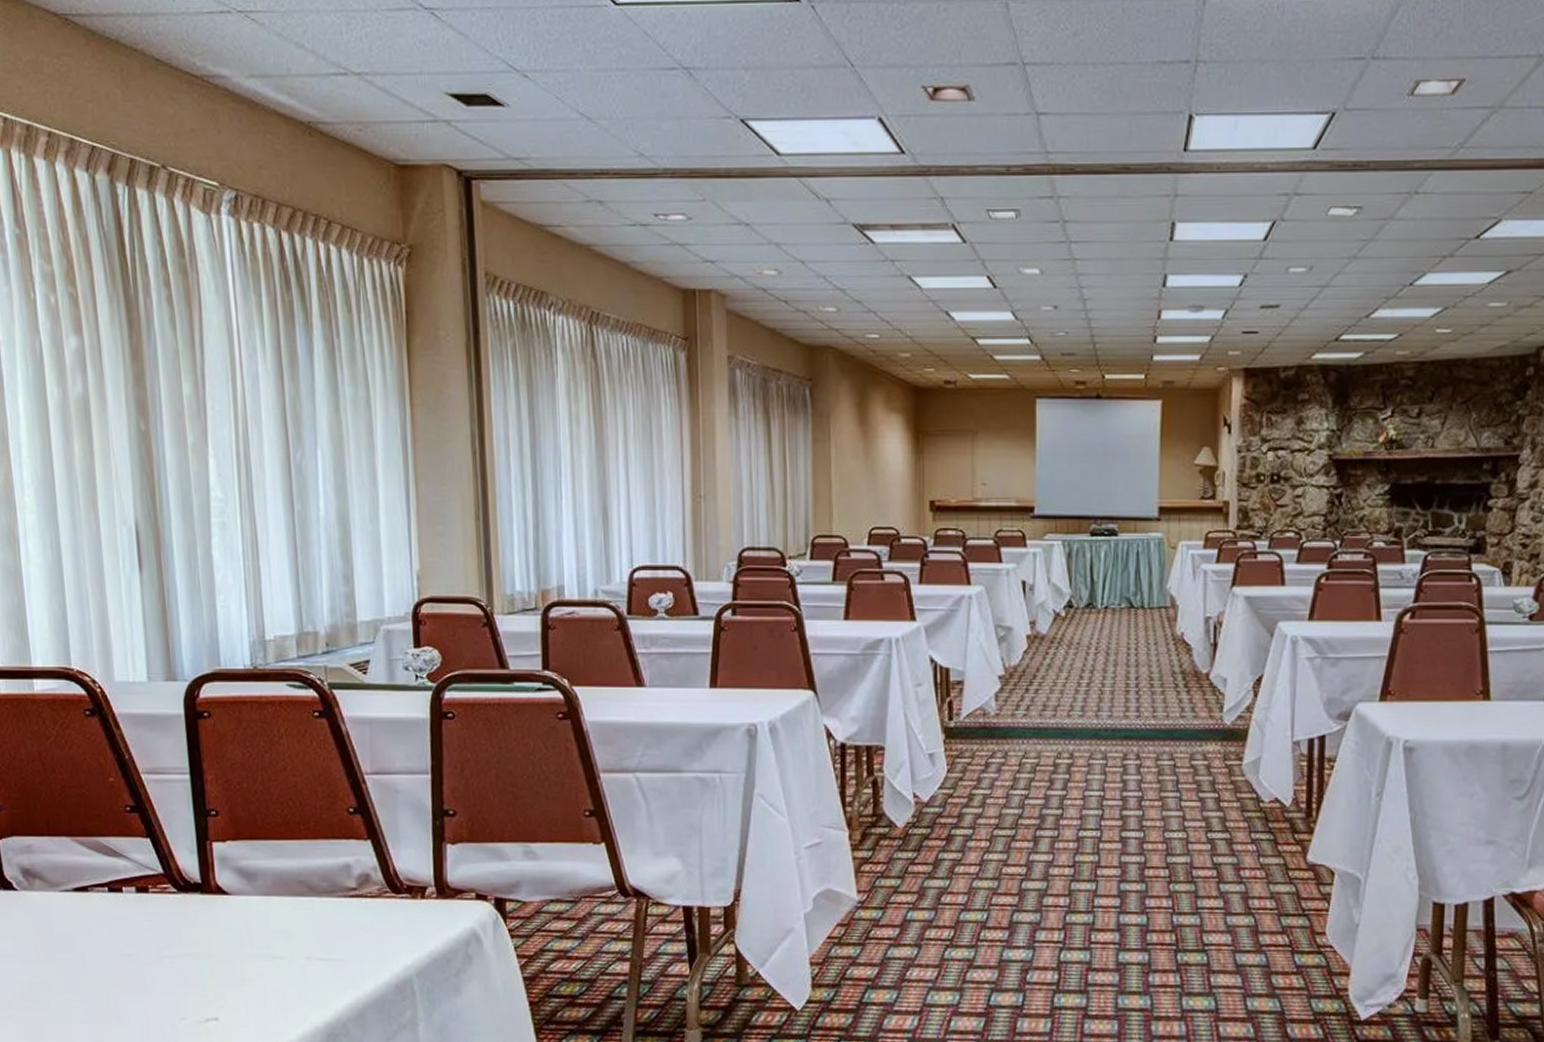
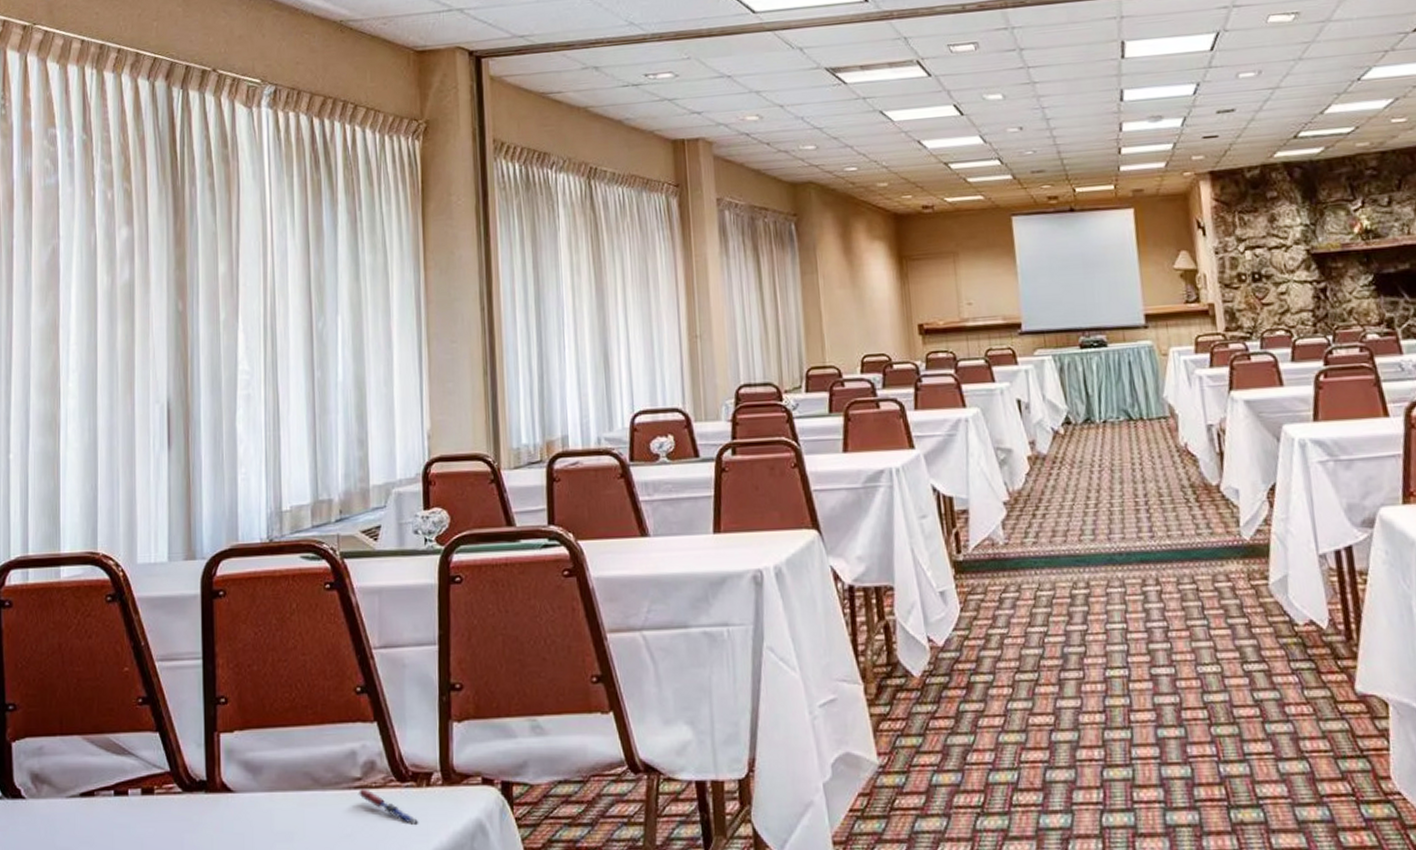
pen: none [353,898,415,930] -> present [357,789,419,825]

